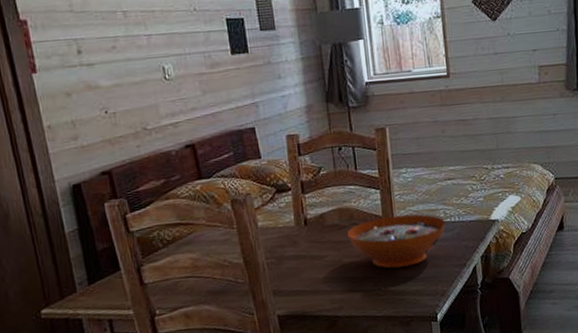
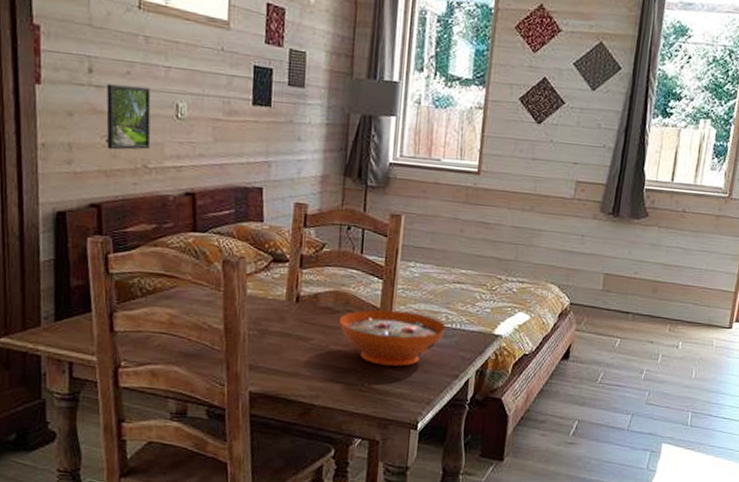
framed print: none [97,57,147,120] -> present [106,84,151,150]

